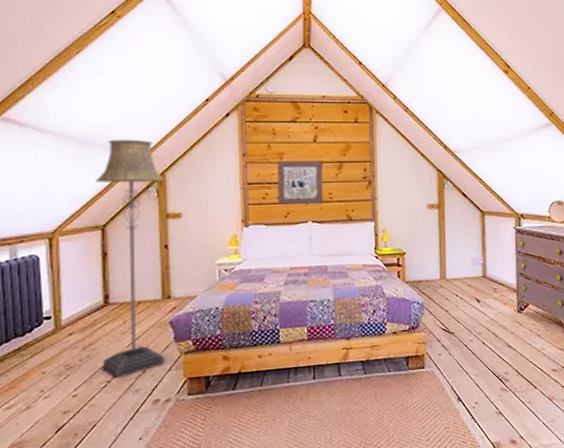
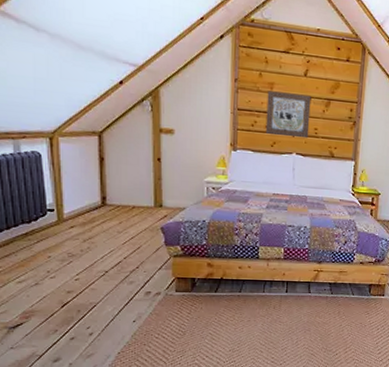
floor lamp: present [95,139,166,379] -> none [91,47,159,270]

